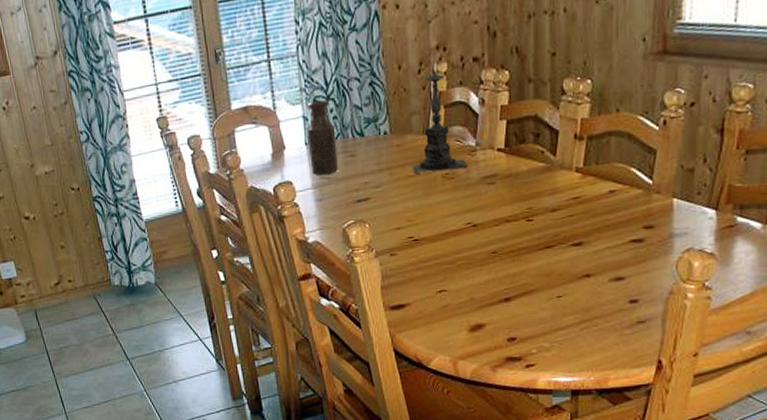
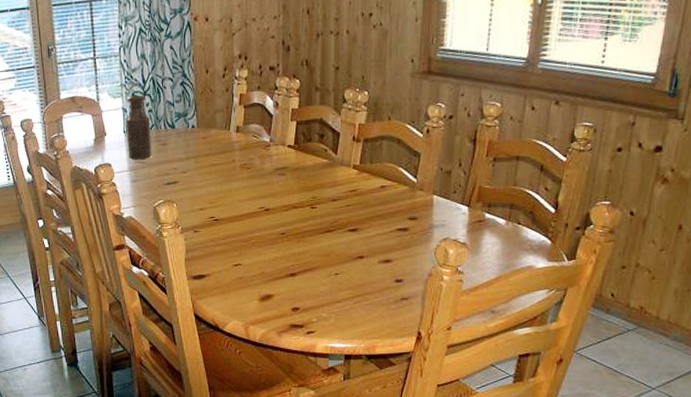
candle holder: present [413,61,467,173] -> none [216,67,262,162]

